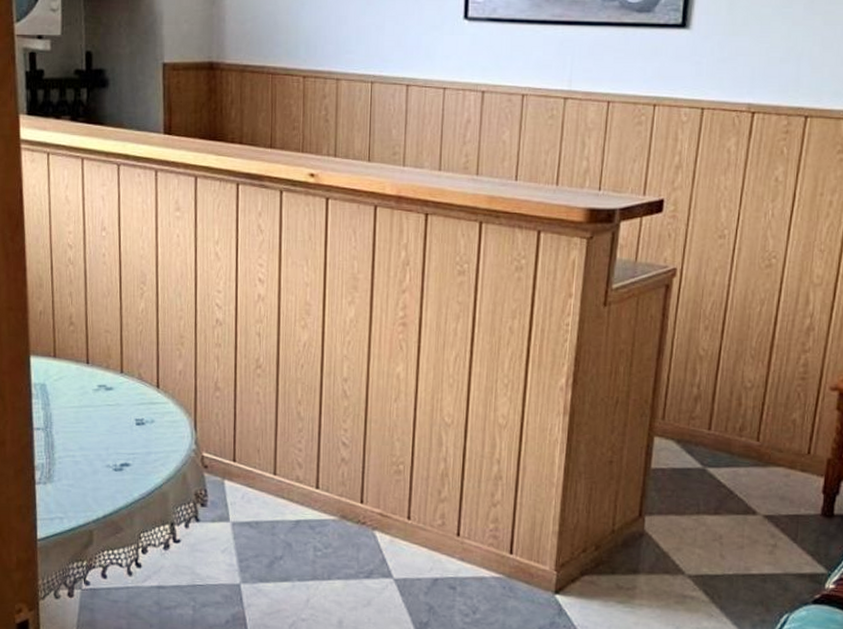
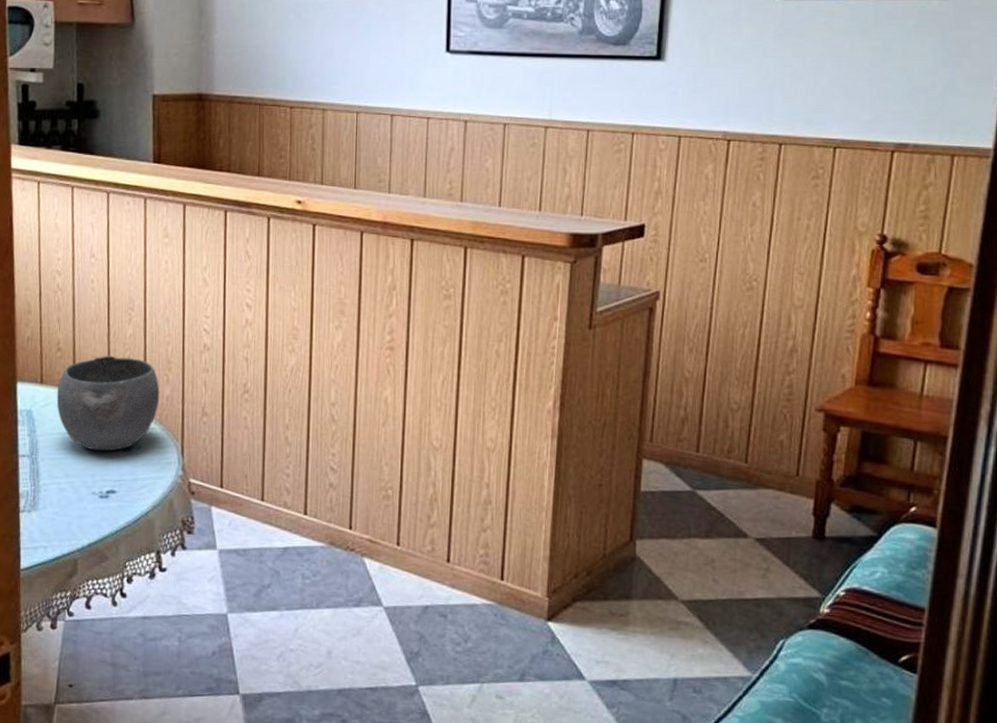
bowl: none [70,329,173,425] -> present [56,355,160,451]

